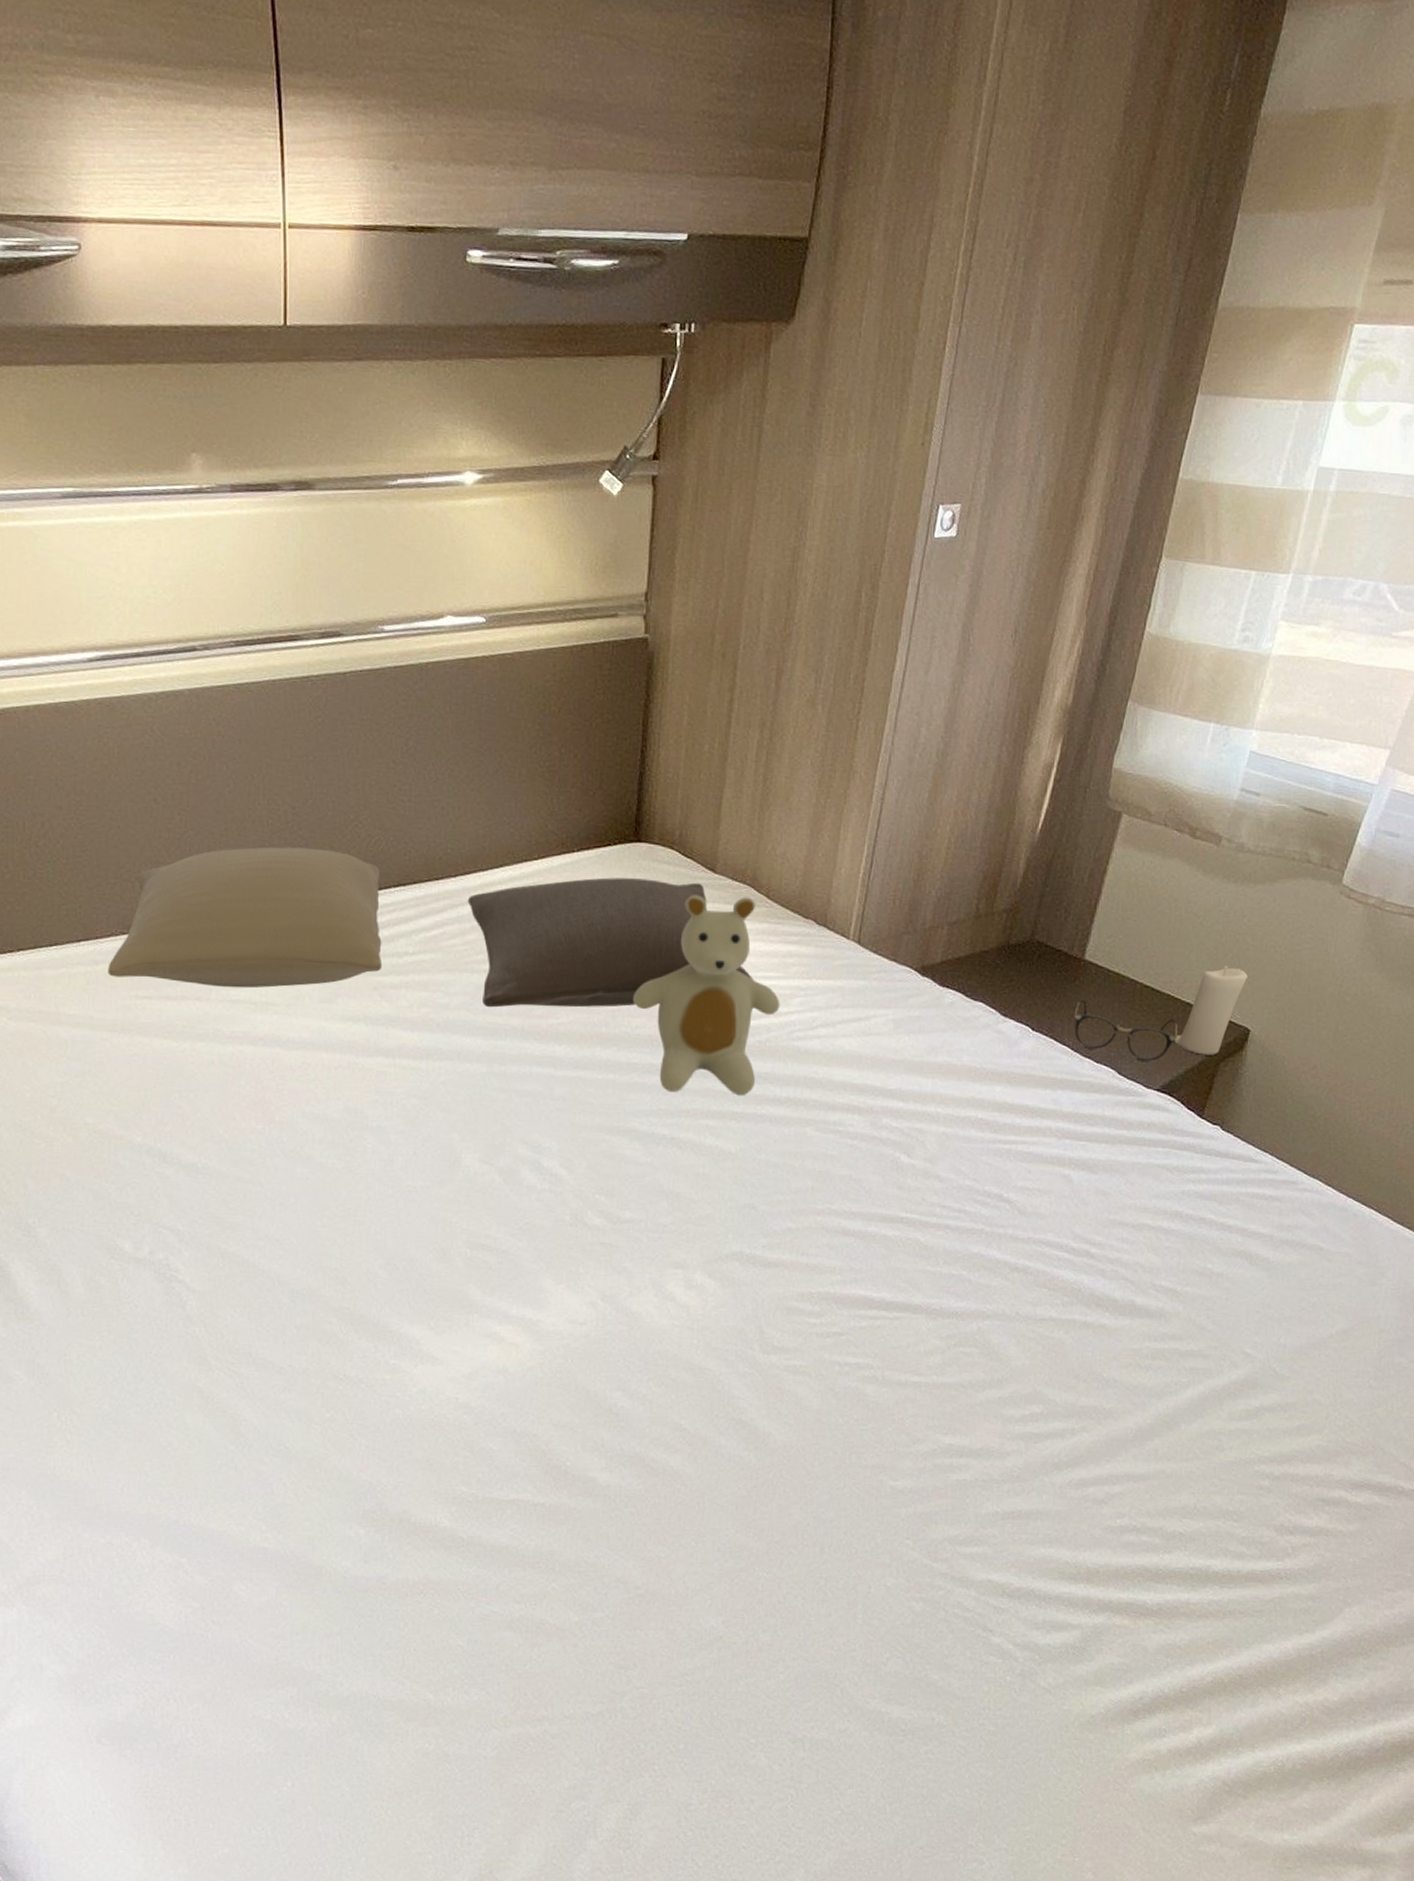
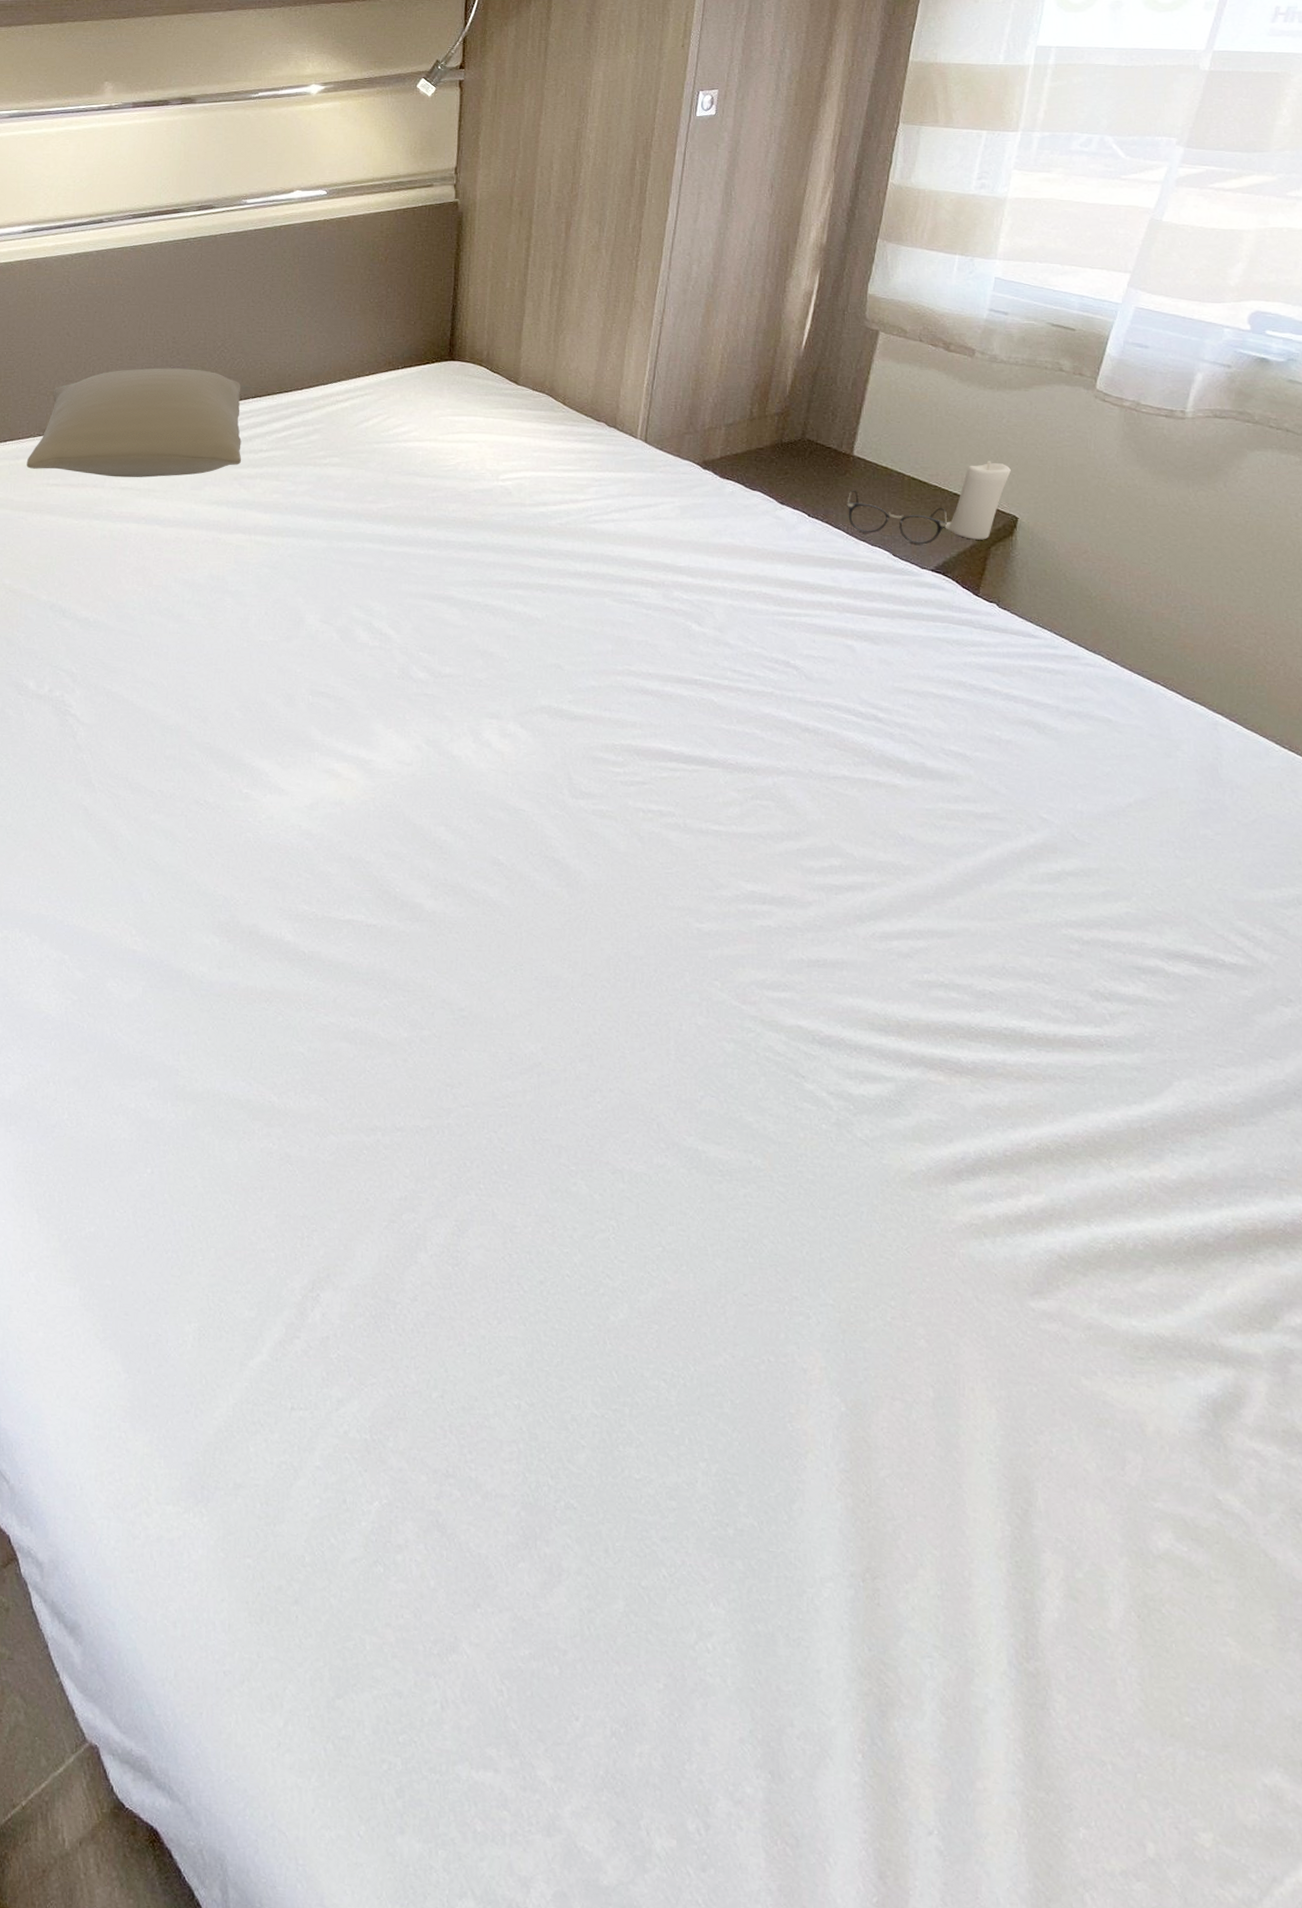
pillow: present [467,877,753,1008] -> none [311,389,554,495]
stuffed bear: present [632,895,780,1096] -> none [449,402,578,570]

